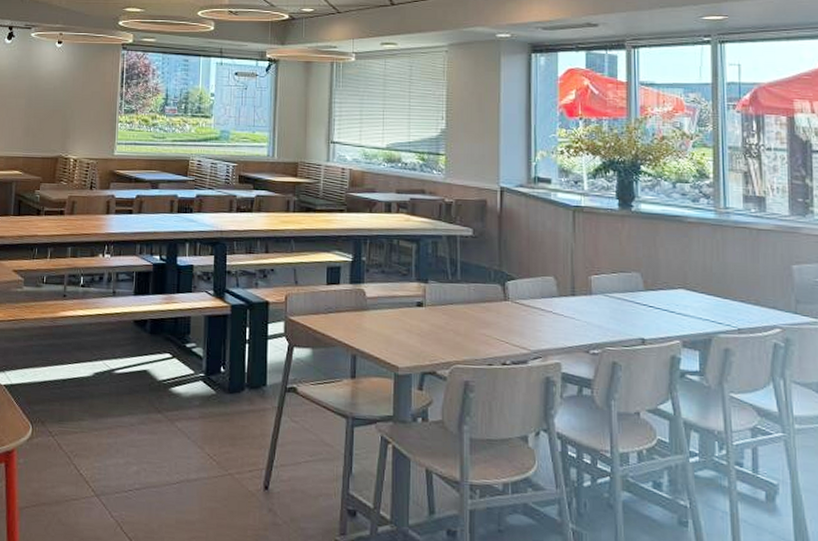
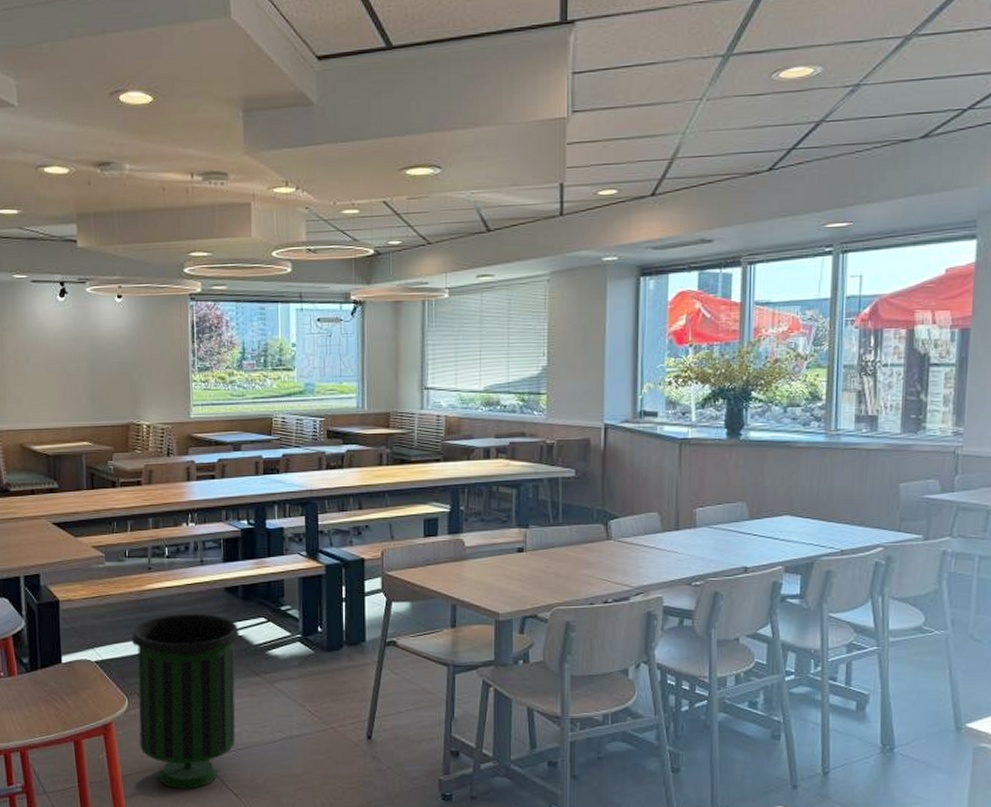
trash can: none [39,343,146,528] -> present [131,613,241,789]

